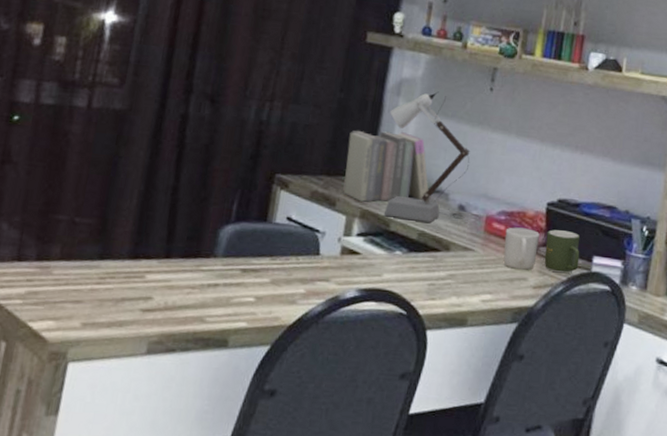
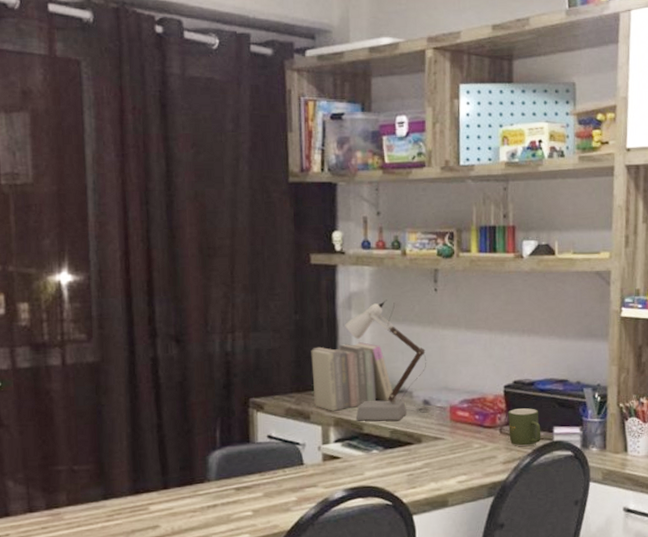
mug: present [503,227,540,270] -> none [470,411,502,450]

